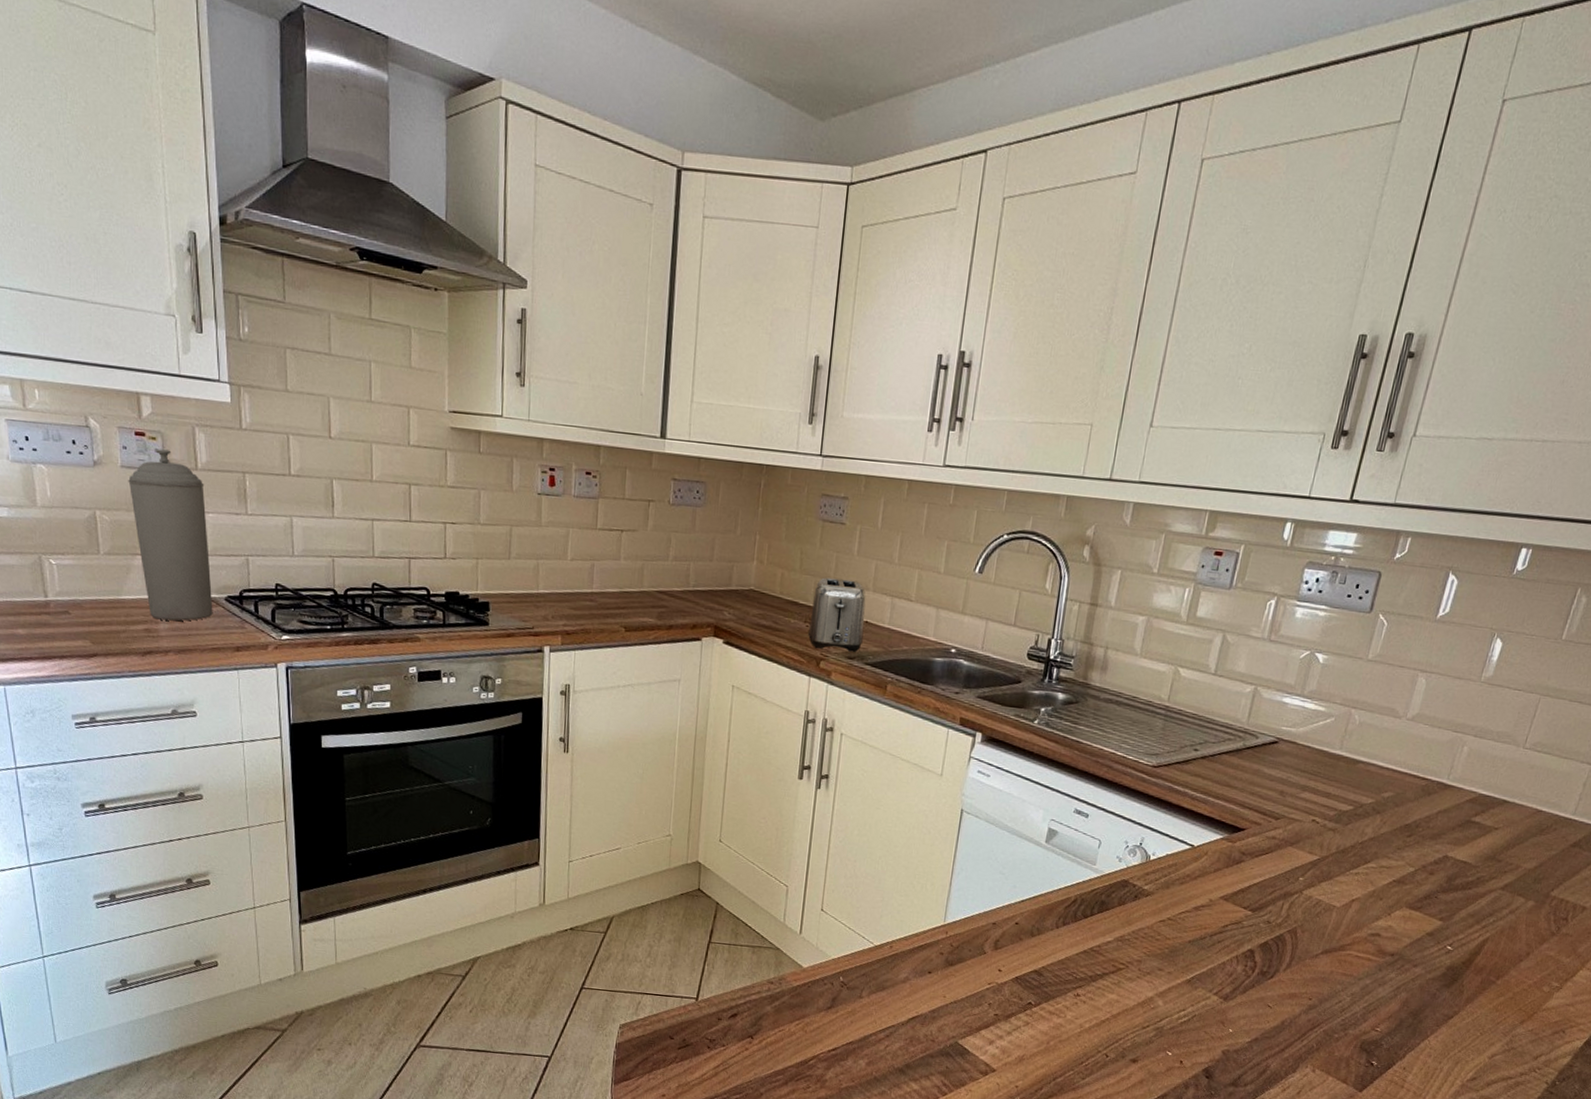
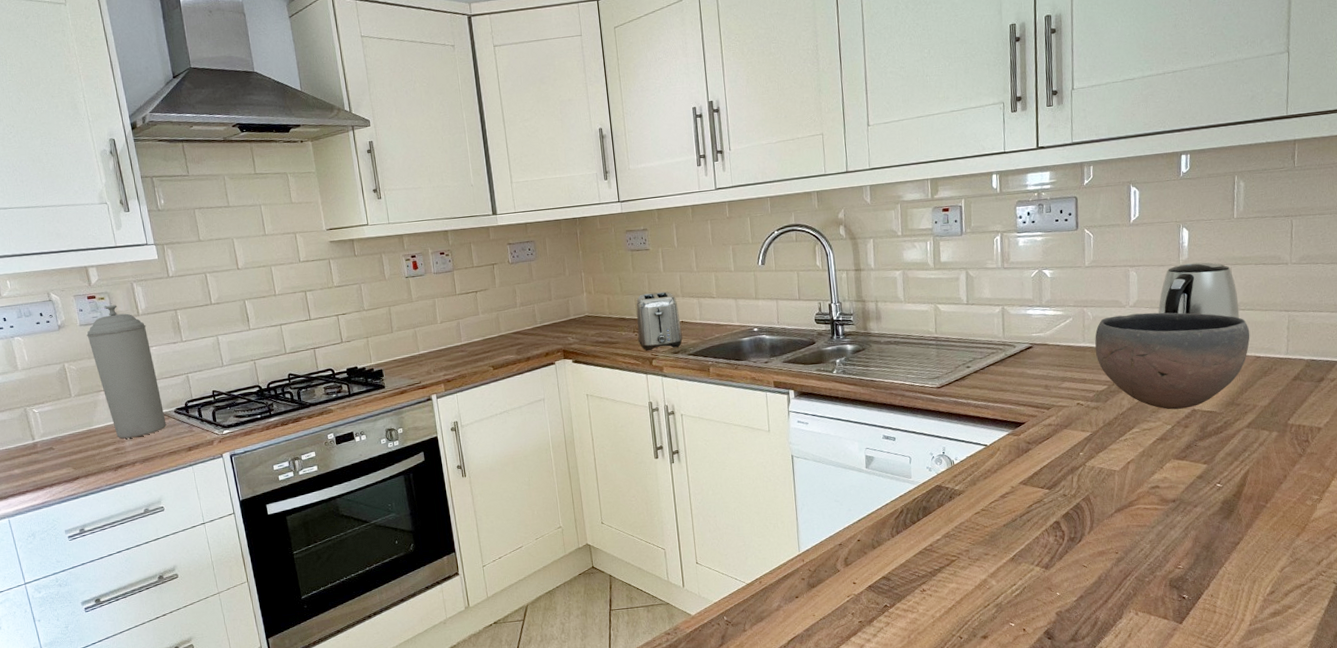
bowl: none [1350,726,1539,853] -> present [1095,312,1250,410]
kettle: none [1437,681,1540,761] -> present [1158,262,1240,319]

